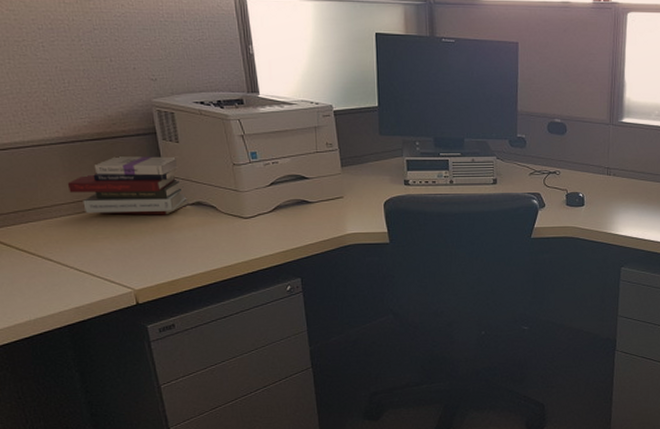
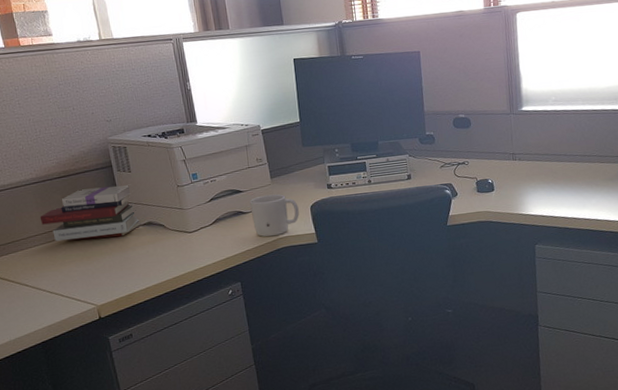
mug: none [316,185,371,232] -> present [249,194,299,237]

